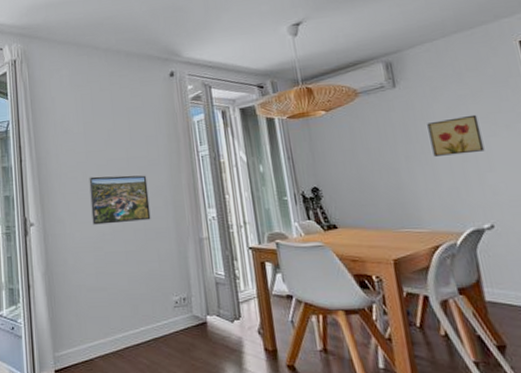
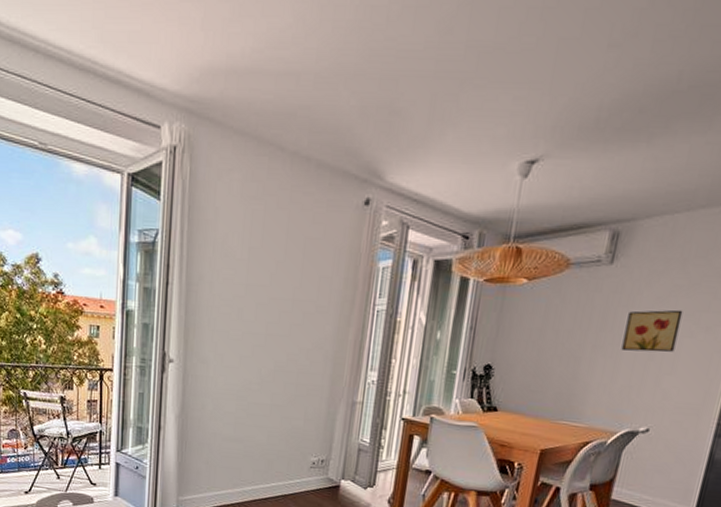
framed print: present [89,175,151,225] -> none [240,315,311,375]

